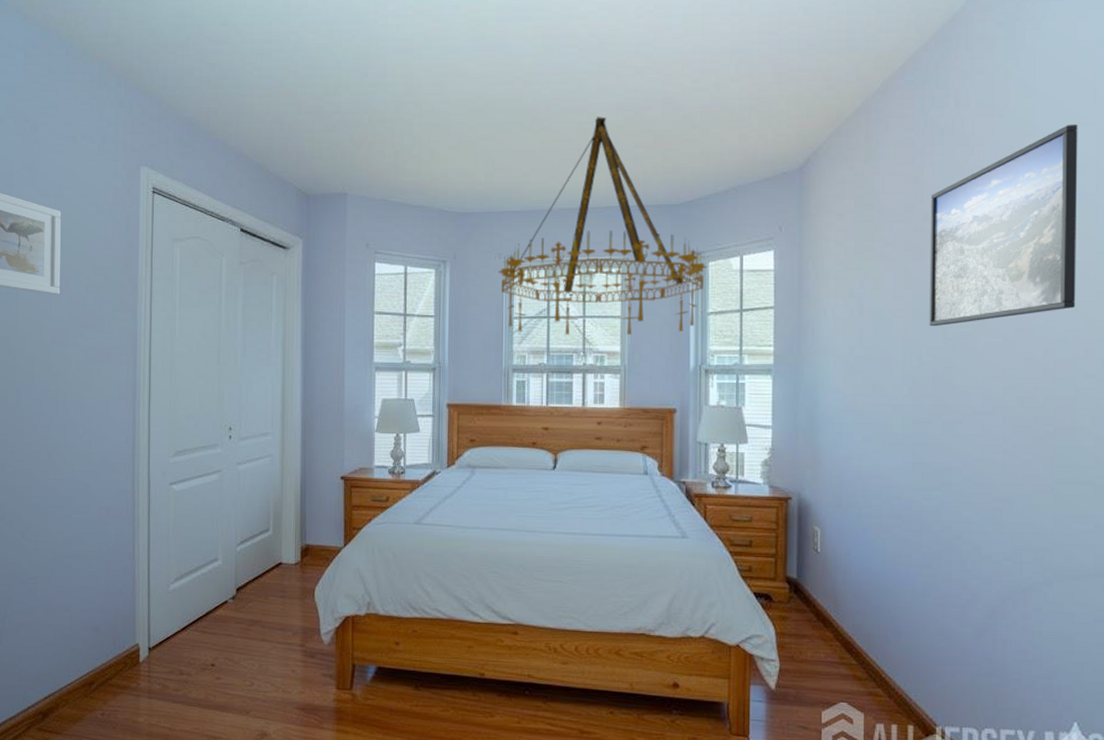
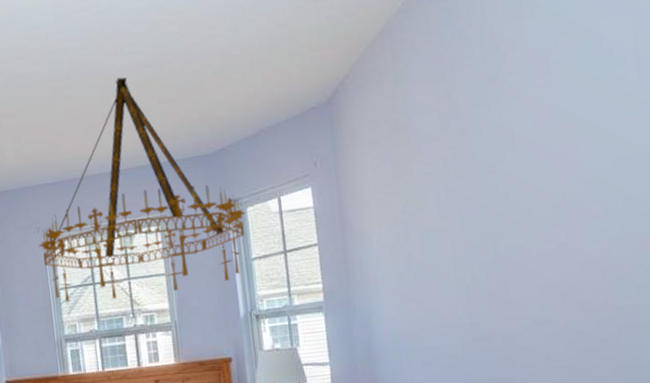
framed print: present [929,124,1078,327] -> none [466,14,629,243]

